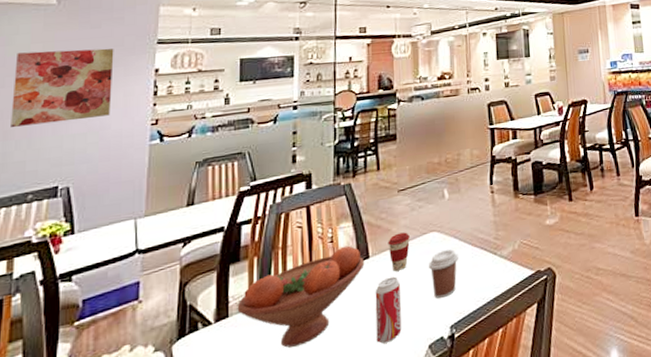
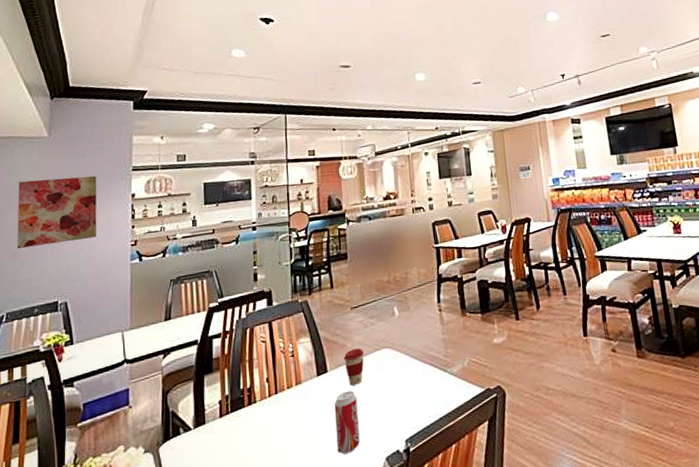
fruit bowl: present [237,245,365,348] -> none [212,360,323,454]
coffee cup: present [429,249,458,298] -> none [383,365,410,413]

